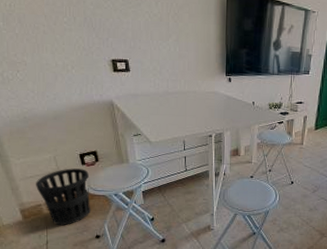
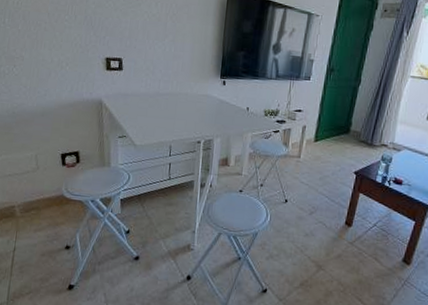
wastebasket: present [36,168,90,226] -> none [13,168,68,232]

